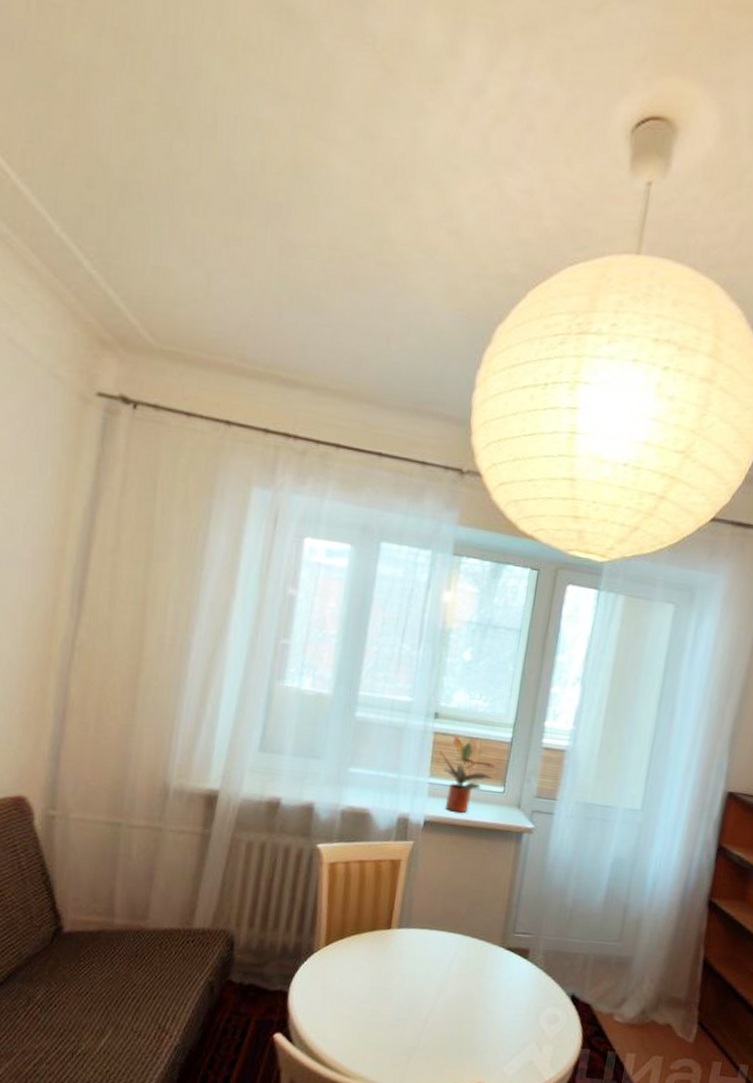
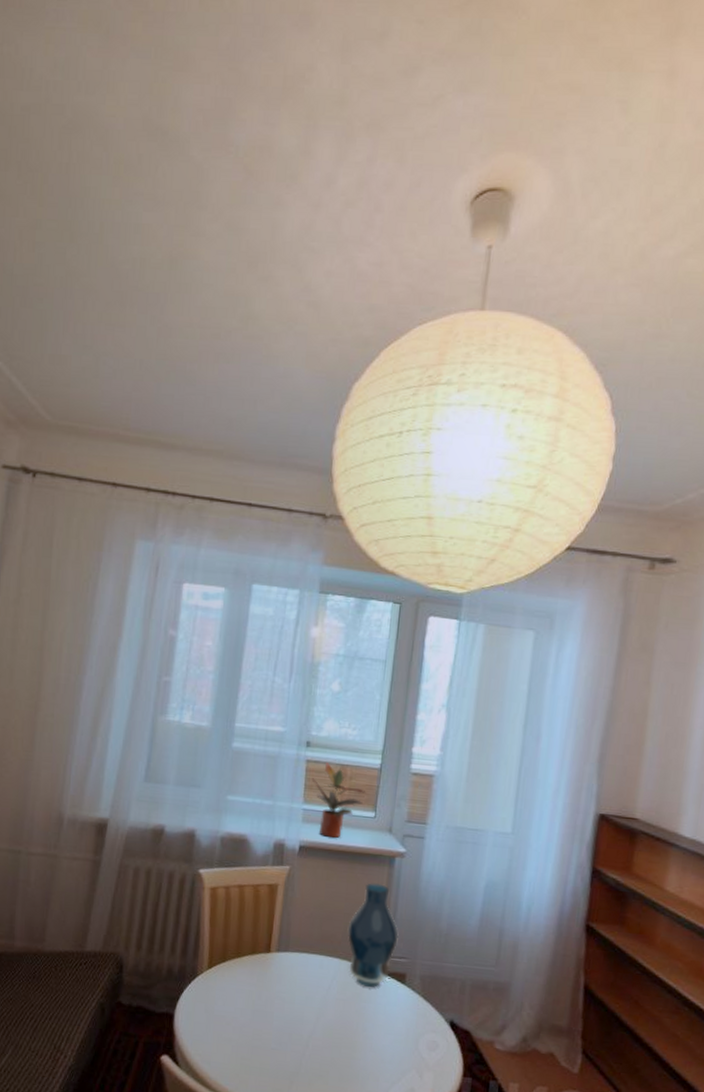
vase: none [471,859,524,963] -> present [347,883,400,987]

